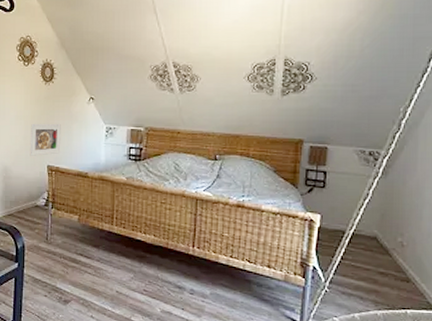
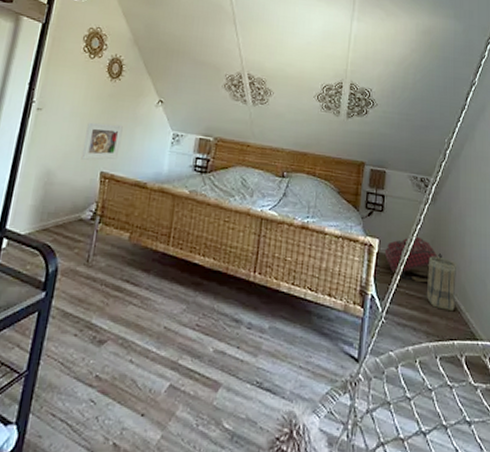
backpack: none [327,210,394,254] -> present [384,236,442,282]
basket: none [374,229,411,283] -> present [426,256,456,312]

